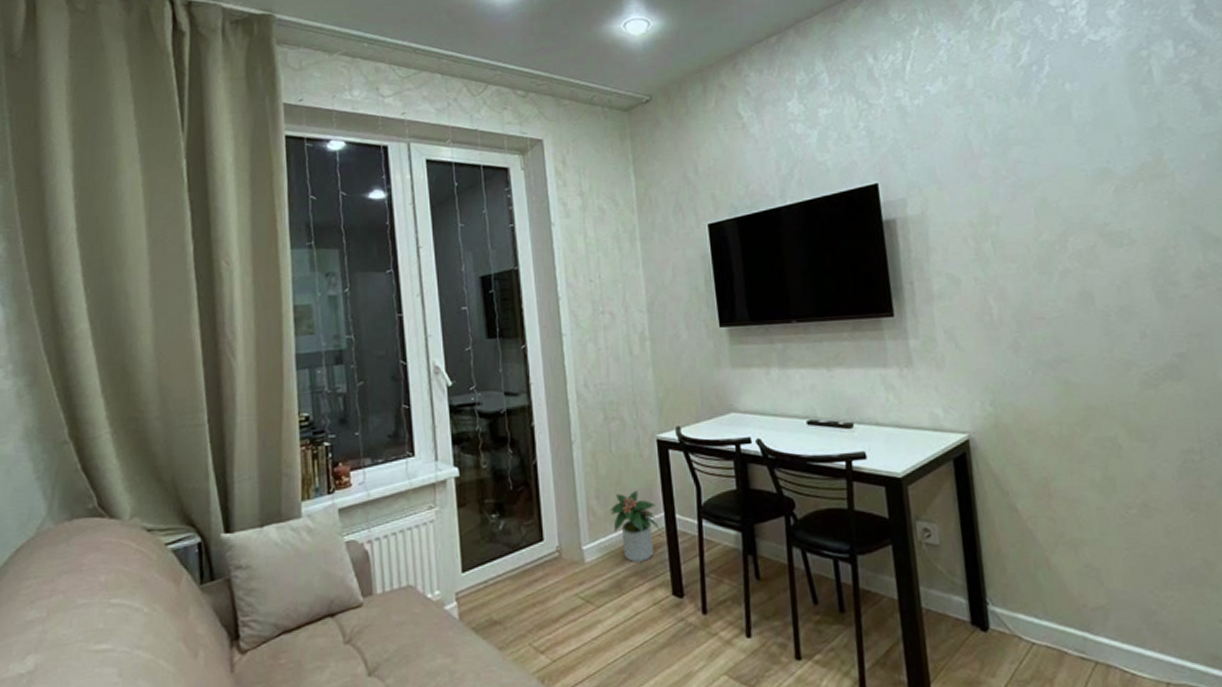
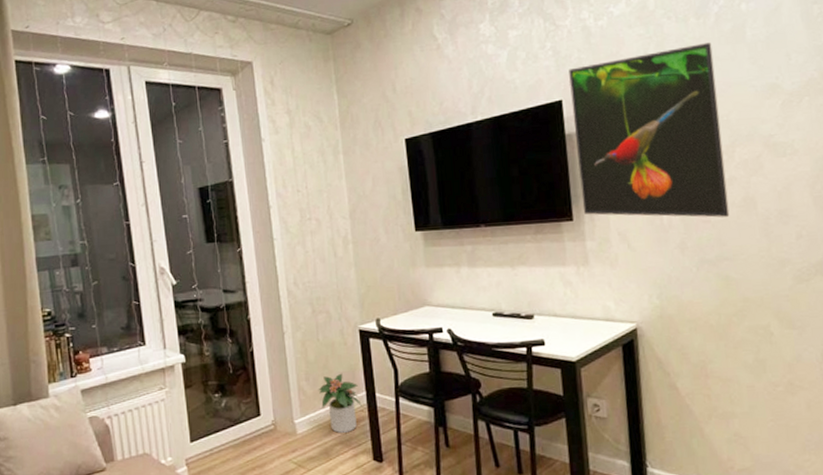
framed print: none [884,124,1066,314] -> present [569,43,730,218]

